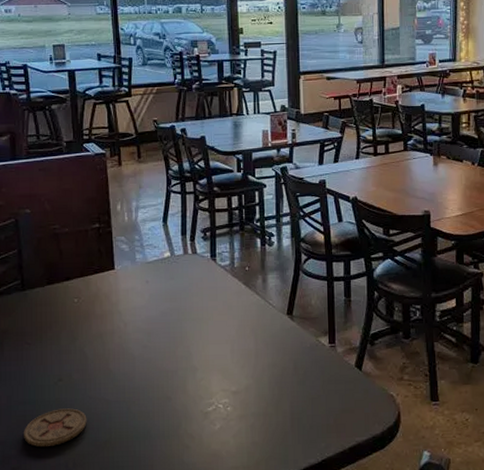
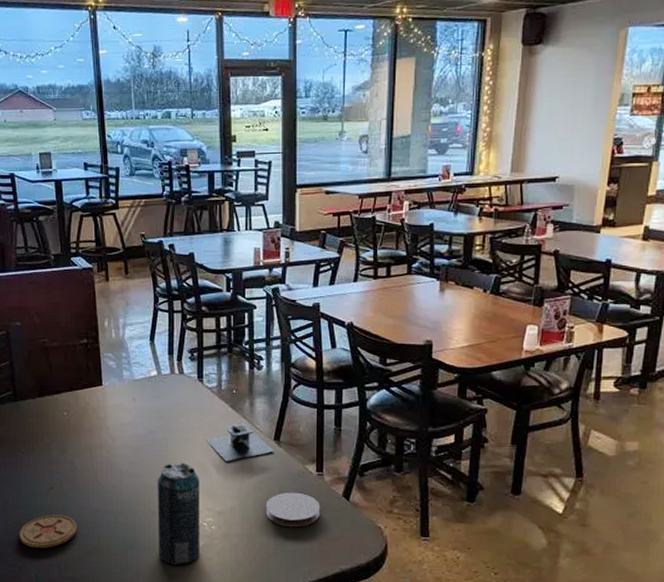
beverage can: none [171,343,216,452] -> present [157,462,201,565]
architectural model: none [220,299,288,339] -> present [206,422,274,461]
coaster: none [281,366,335,403] -> present [265,492,321,528]

